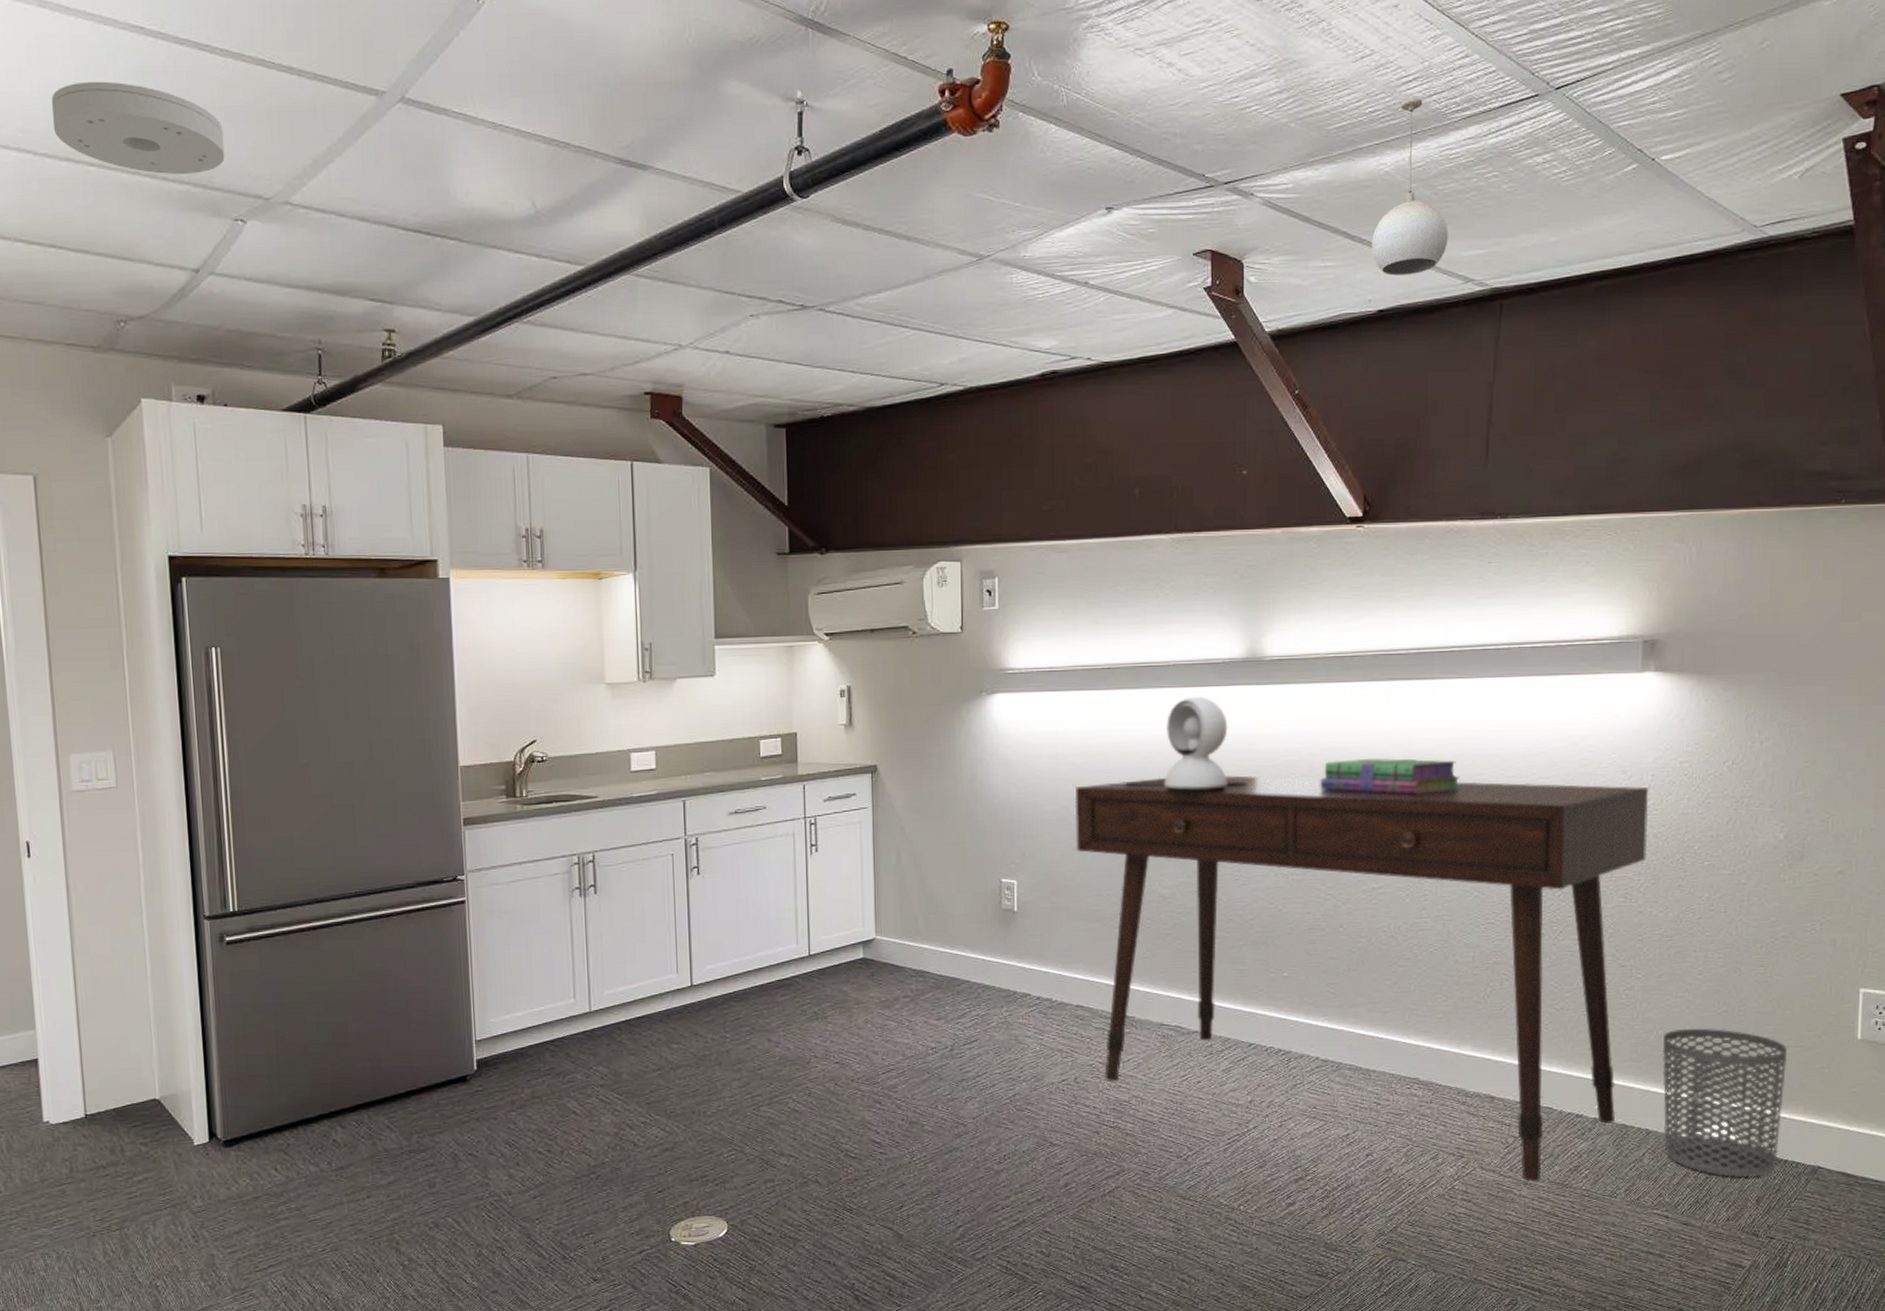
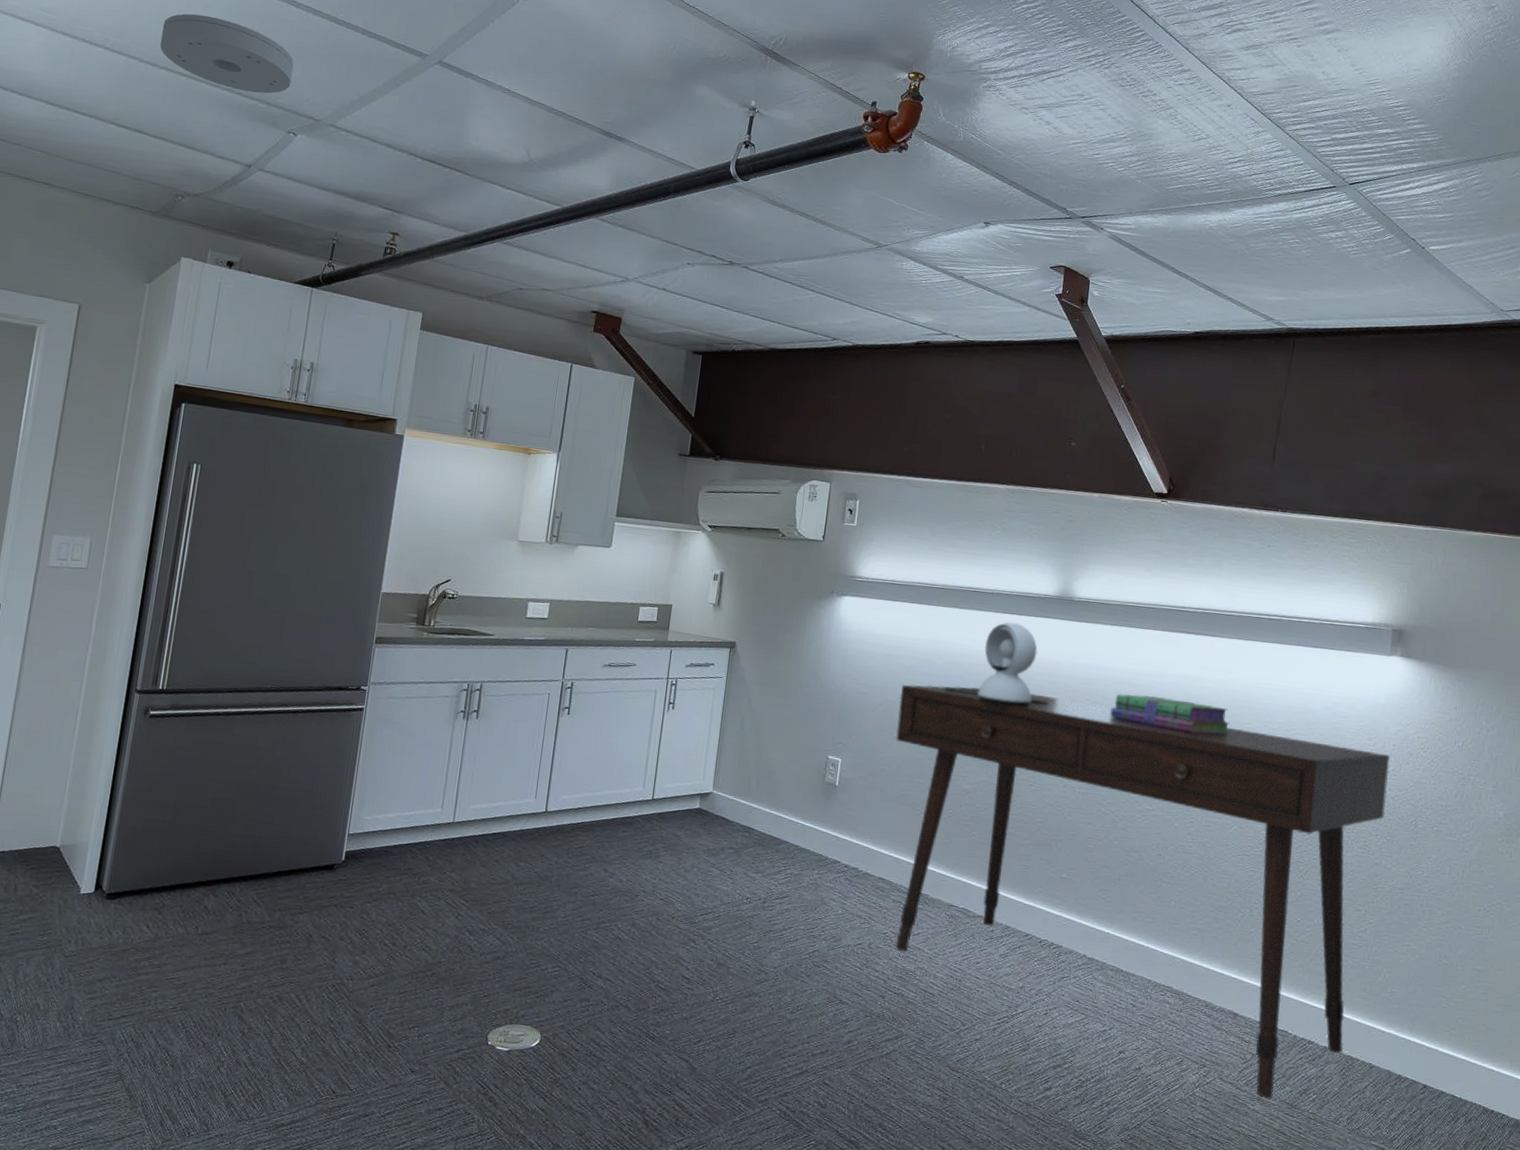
pendant light: present [1372,97,1449,276] -> none [1193,175,1256,309]
waste bin: present [1662,1028,1788,1177] -> none [1385,975,1498,1122]

